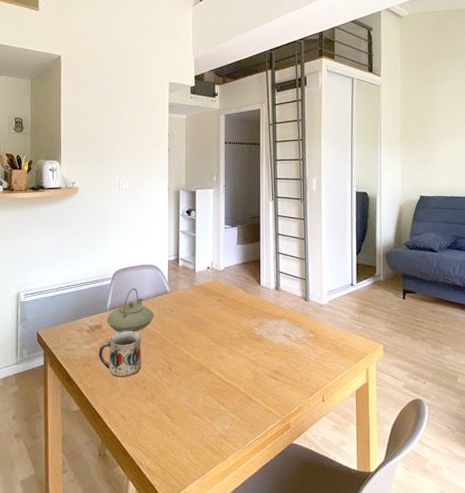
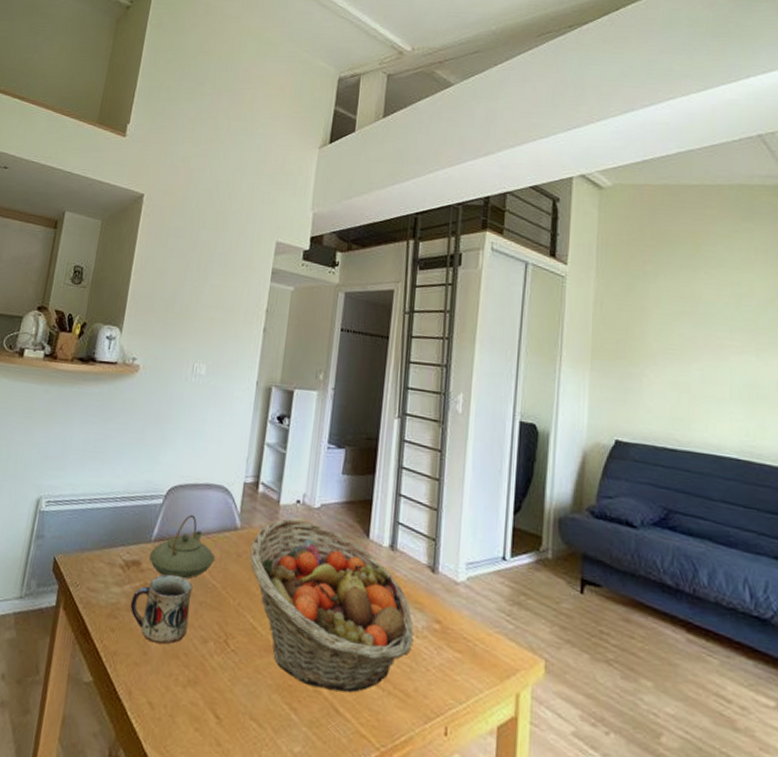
fruit basket: none [179,280,297,387] -> present [249,518,414,693]

